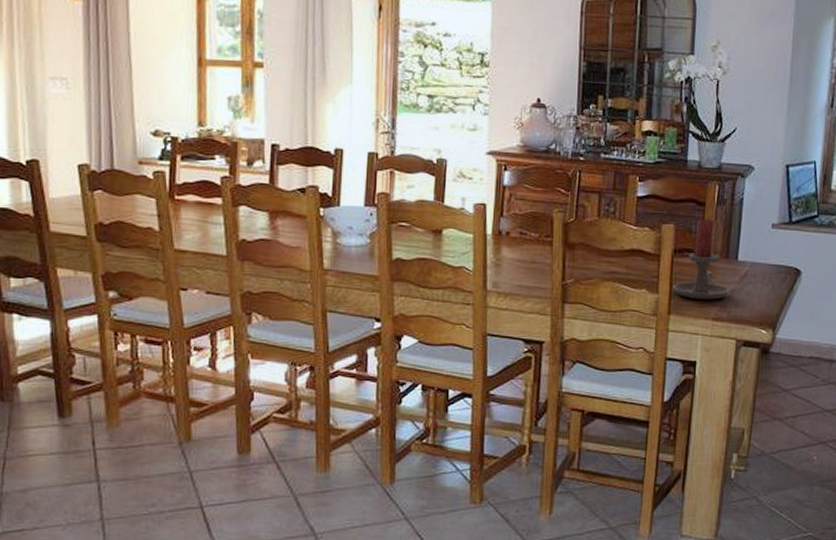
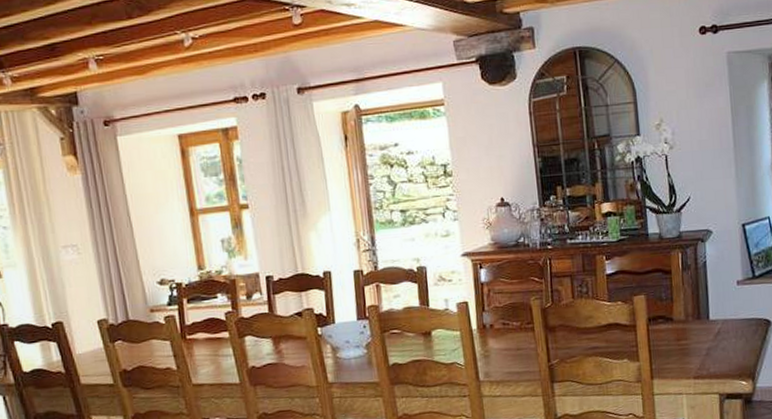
candle holder: present [673,218,729,300] -> none [652,284,705,362]

